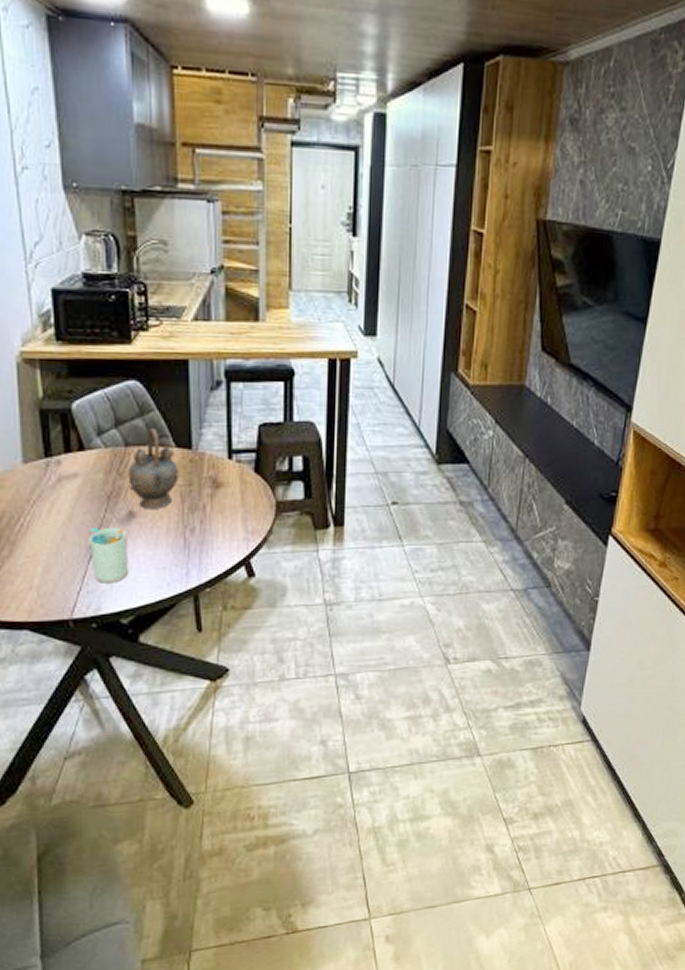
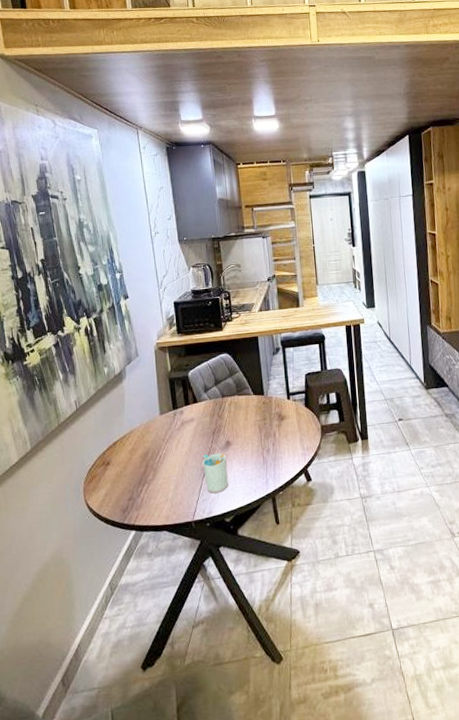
teapot: present [128,429,179,509] -> none [224,384,257,439]

